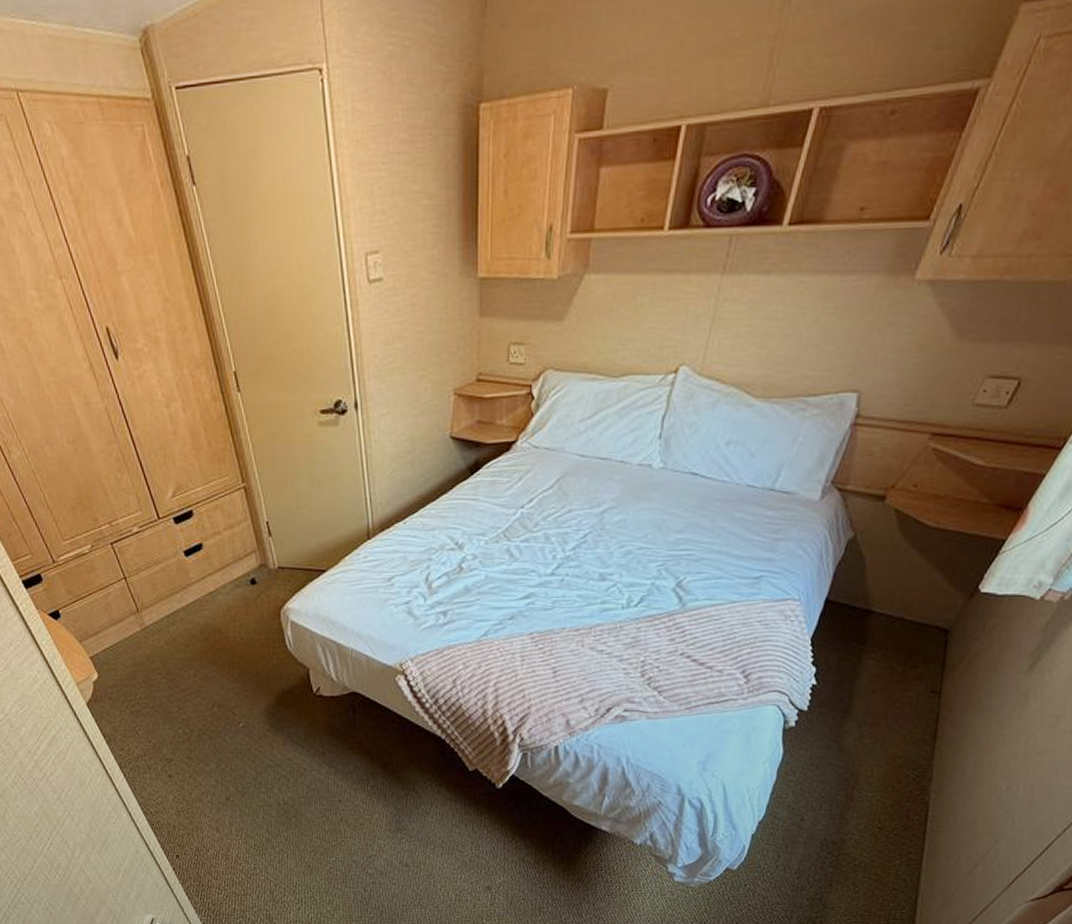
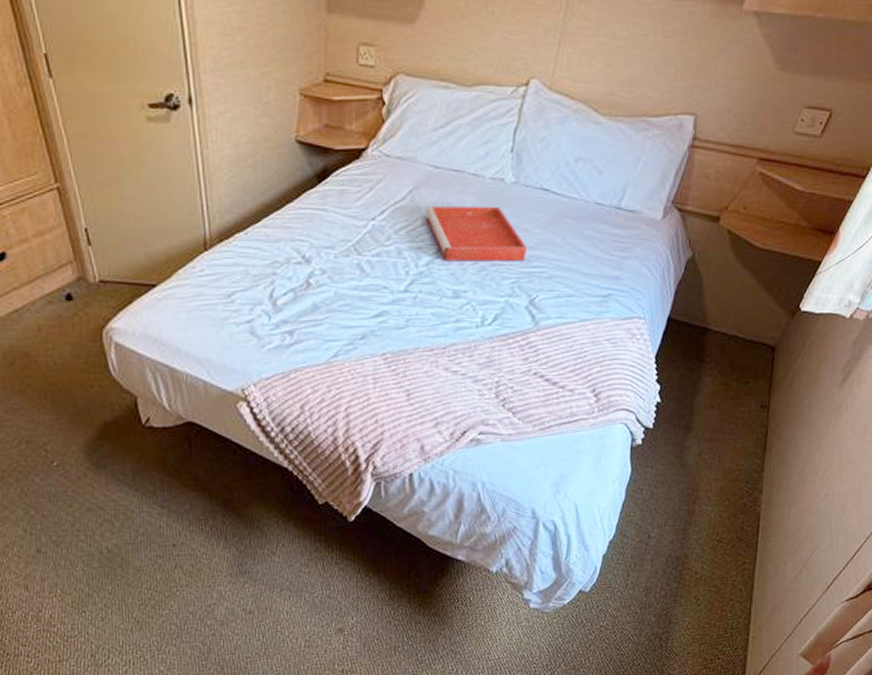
tray: none [572,491,676,546] -> present [425,206,528,262]

